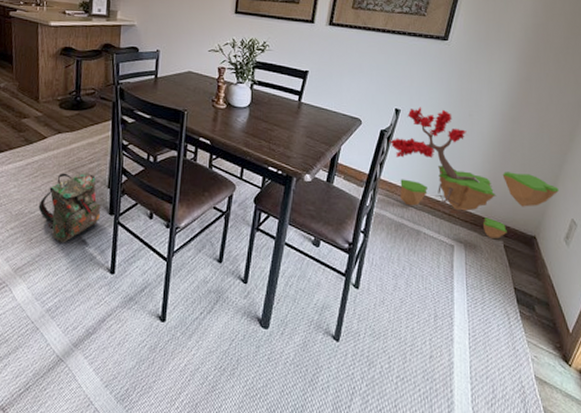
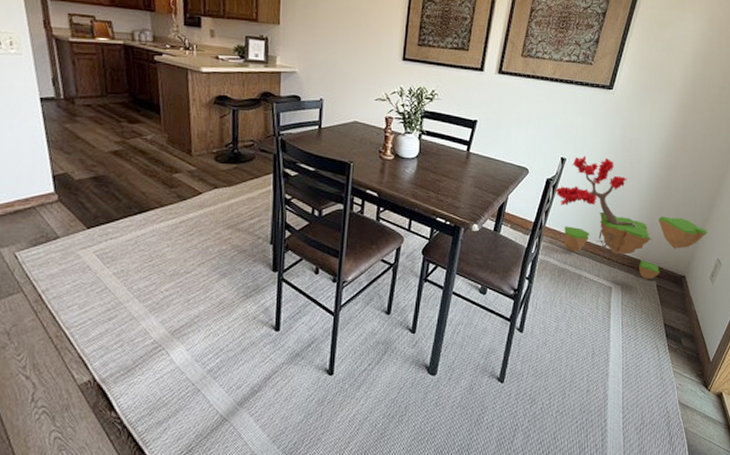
backpack: present [38,172,100,243] -> none [195,229,263,303]

